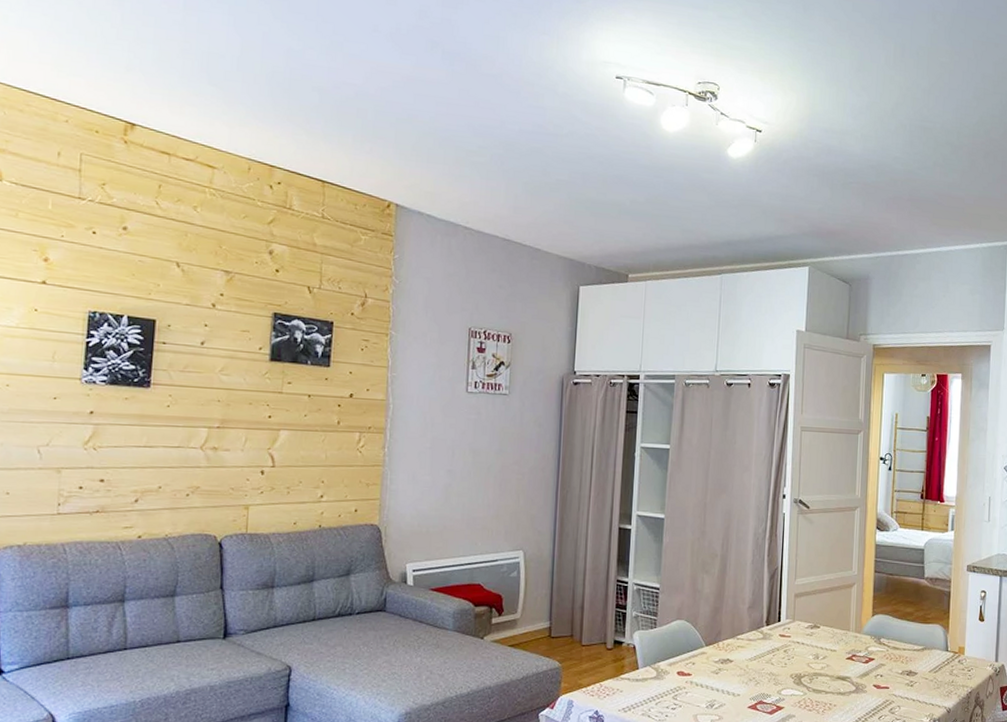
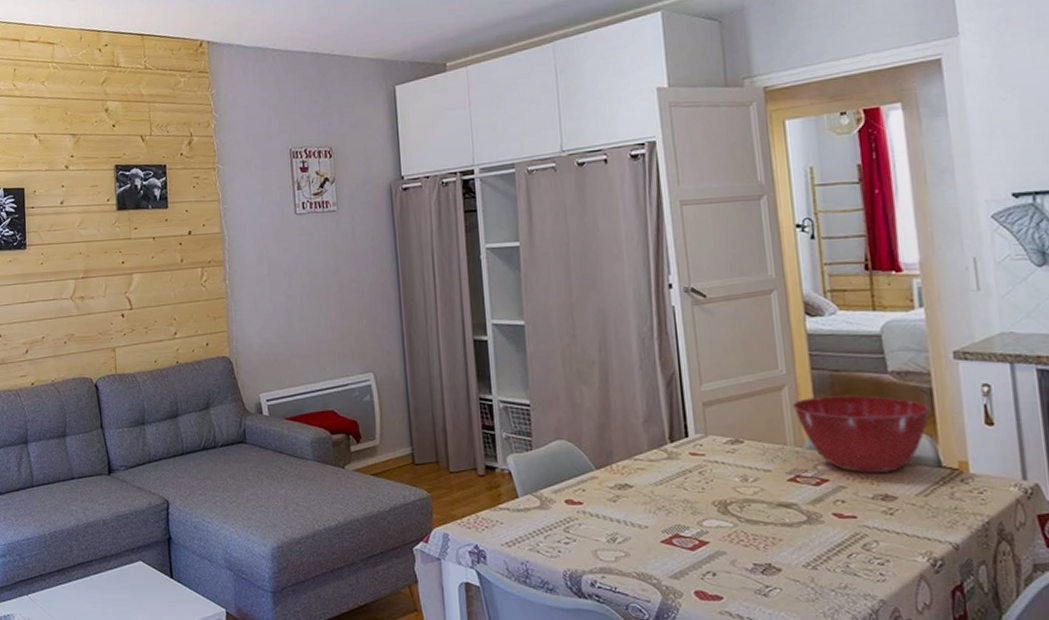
mixing bowl: none [858,594,947,654] -> present [792,395,931,473]

